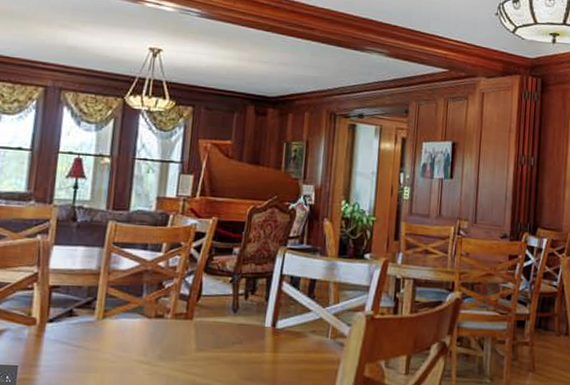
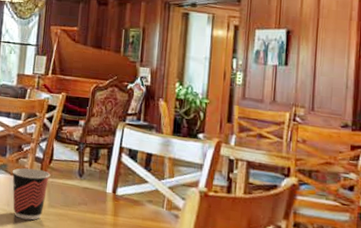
cup: none [150,308,199,369] -> present [12,168,51,220]

